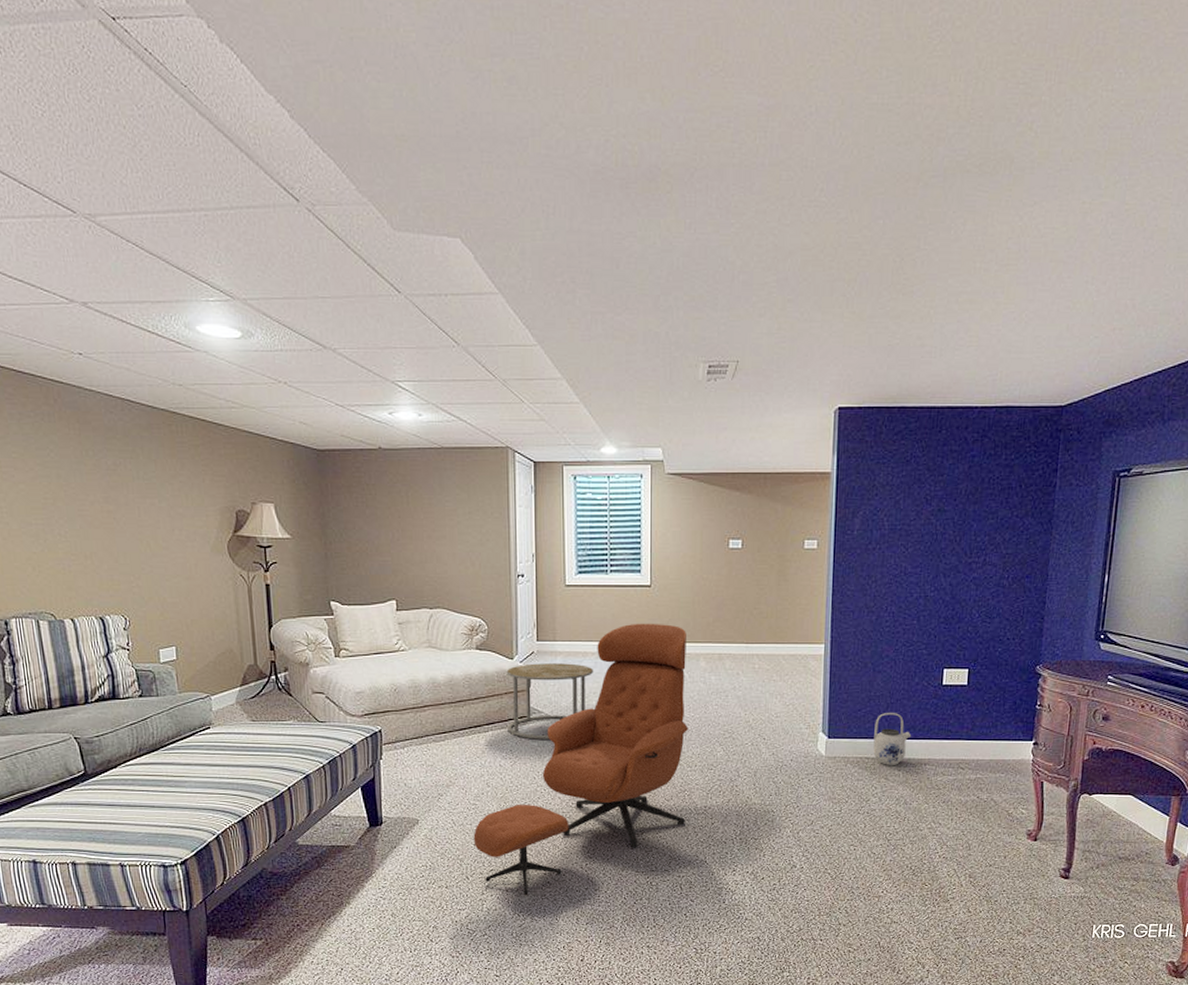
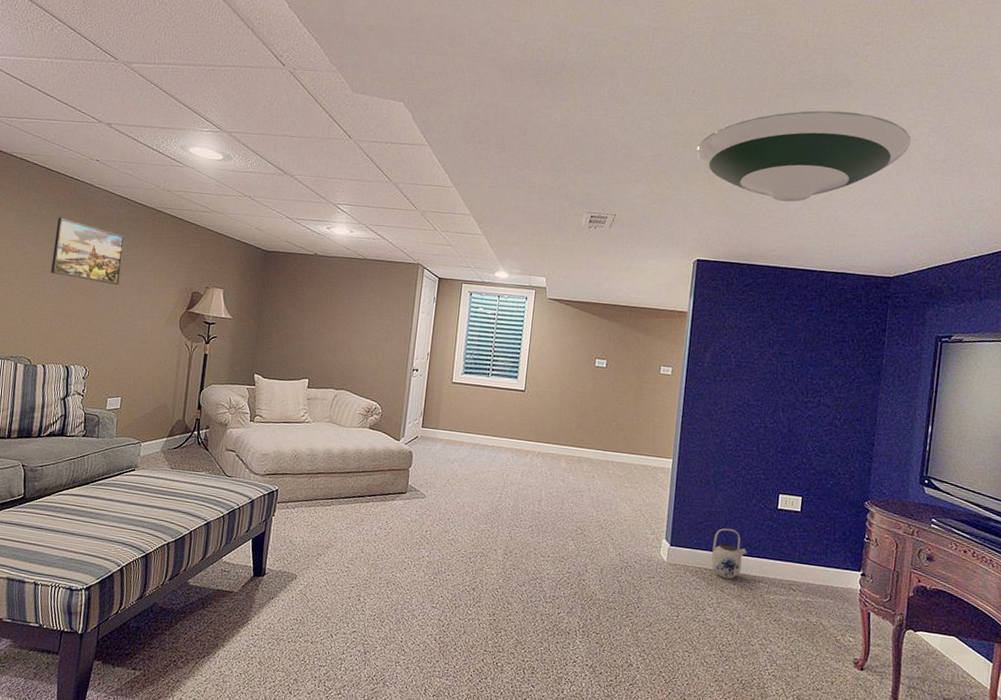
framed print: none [47,433,143,512] -> present [51,217,126,285]
armchair: present [473,623,689,896] -> none [342,421,552,661]
side table: present [506,663,594,740] -> none [386,446,468,516]
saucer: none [830,199,1086,324] -> present [696,110,911,202]

